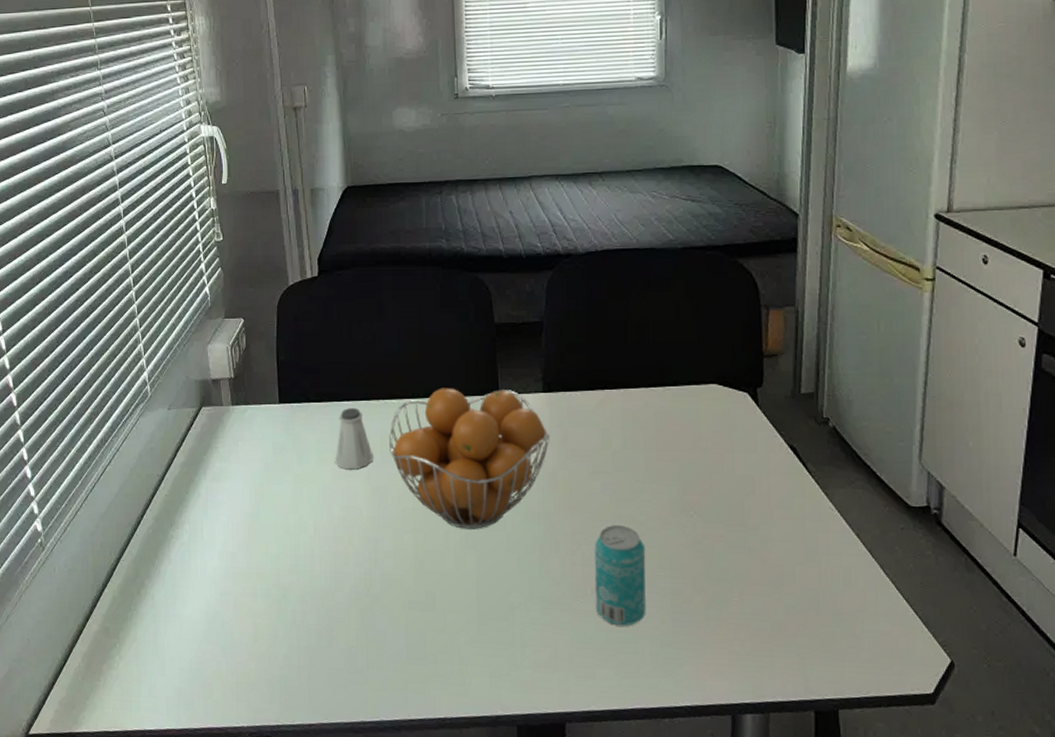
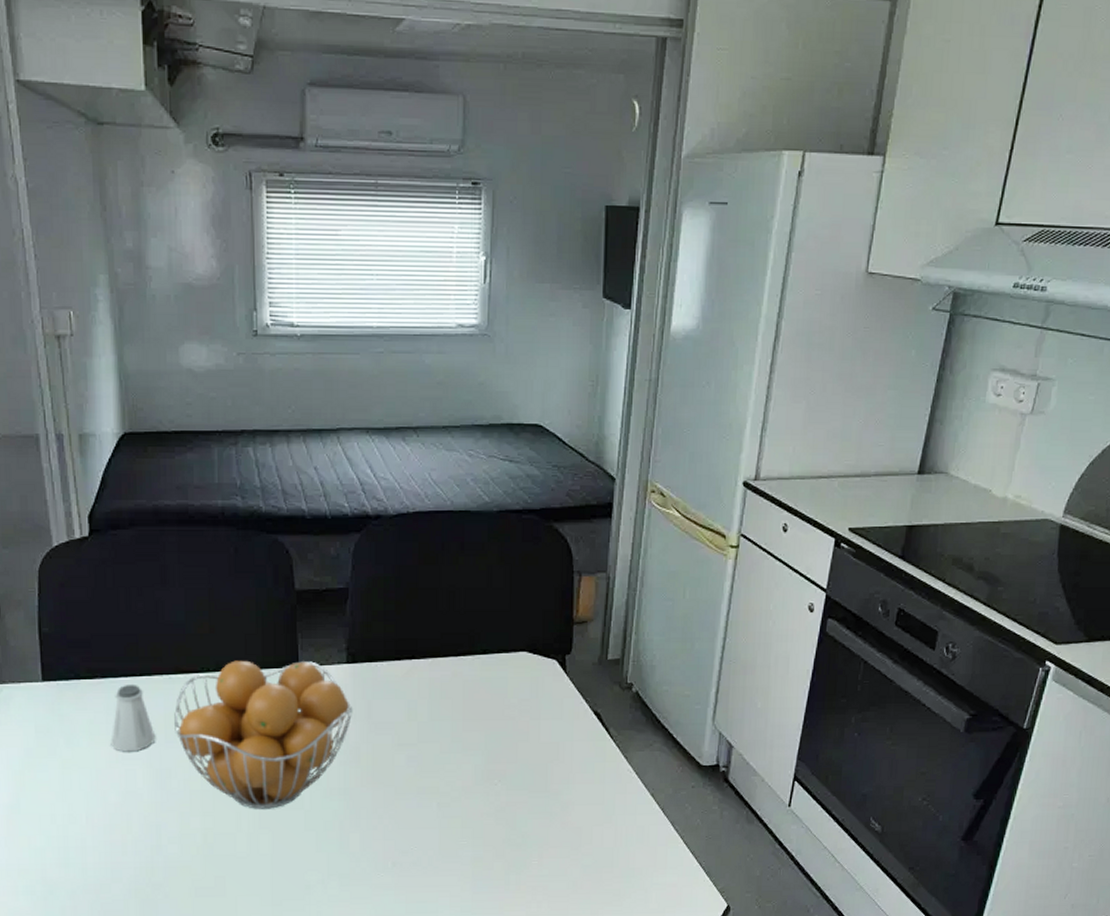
beverage can: present [594,525,646,626] -> none [396,797,449,897]

